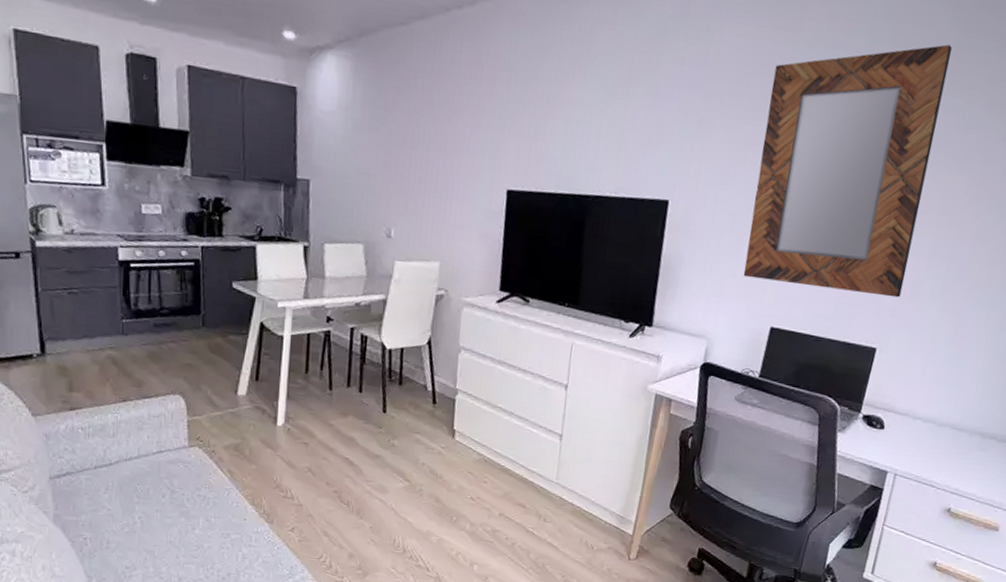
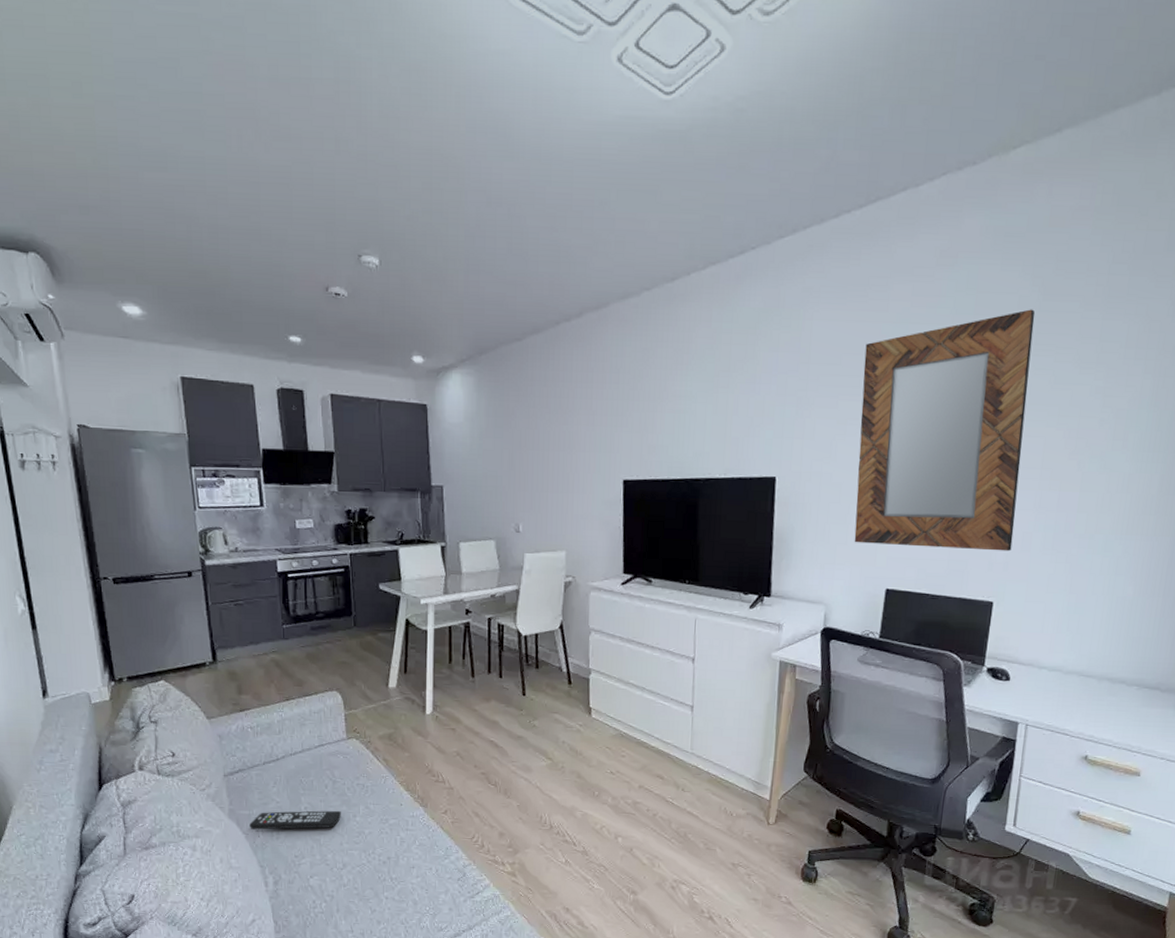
remote control: none [77,519,180,540] -> present [250,810,342,830]

